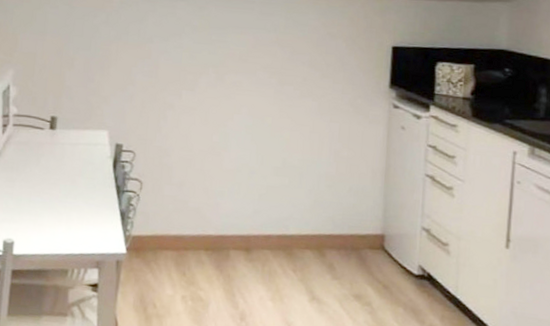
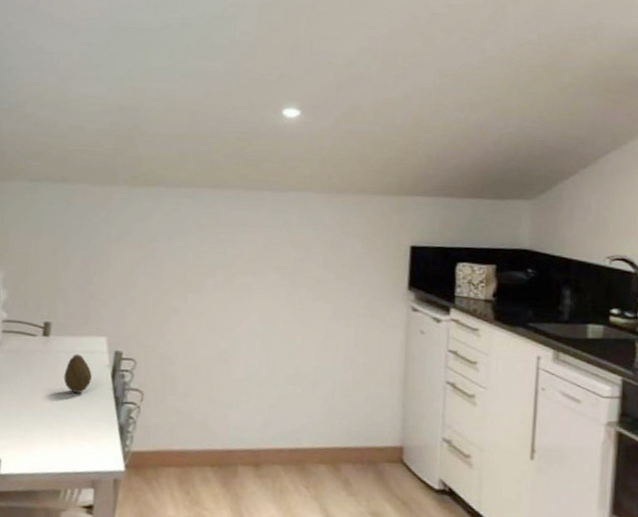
fruit: none [69,146,95,182] -> present [63,353,92,393]

